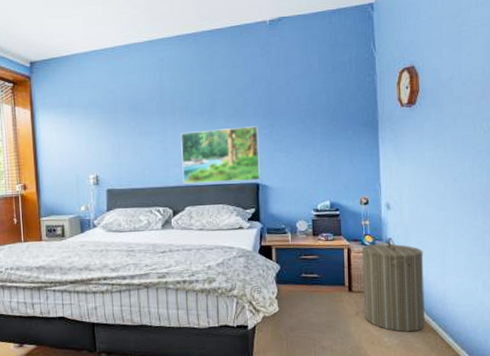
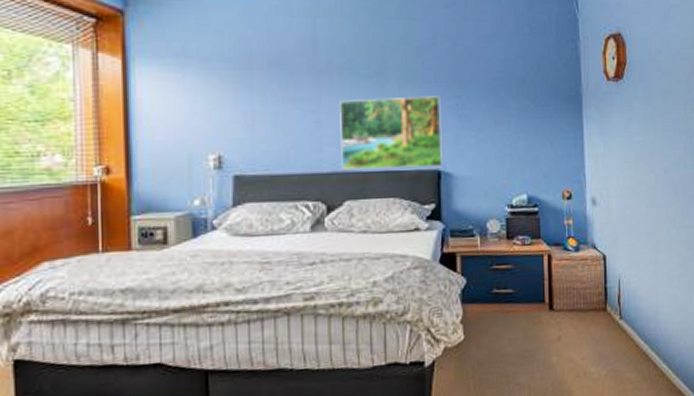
laundry hamper: present [361,238,425,332] -> none [564,240,636,360]

